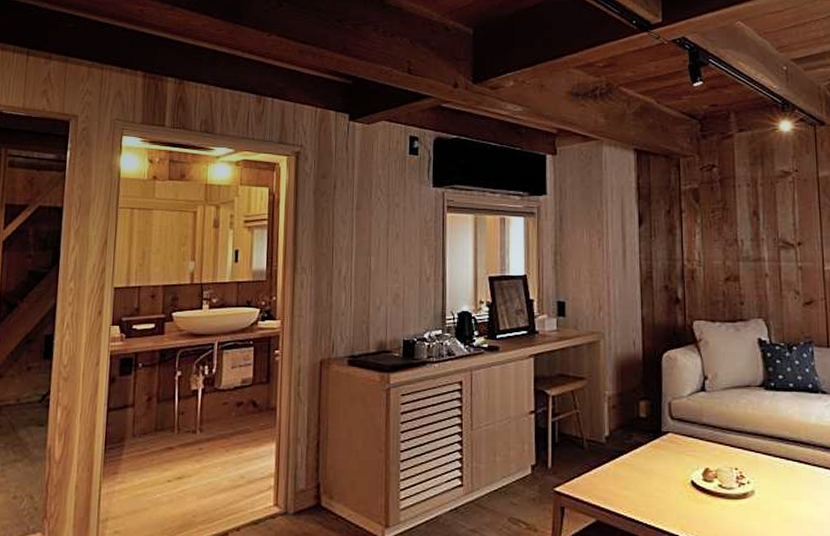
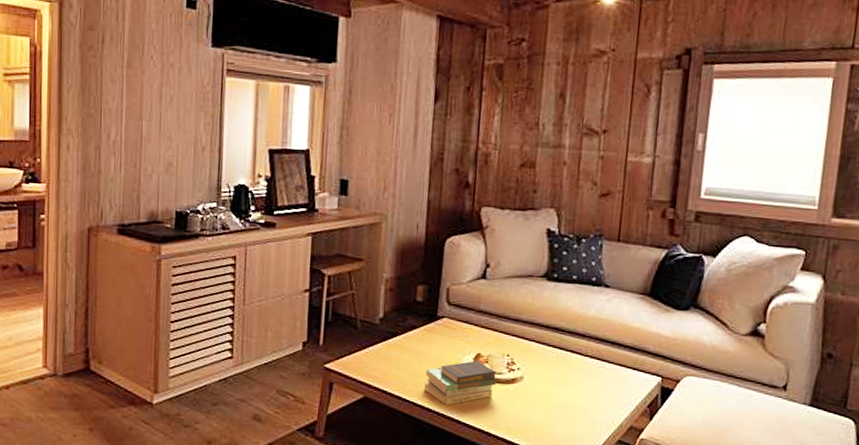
books: none [655,476,728,525] -> present [423,360,497,405]

